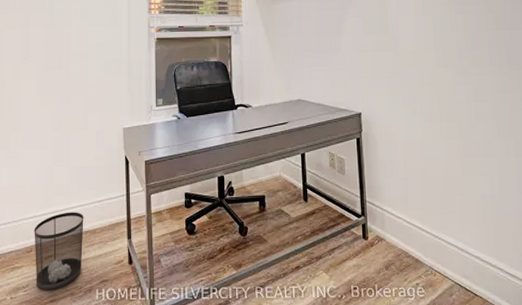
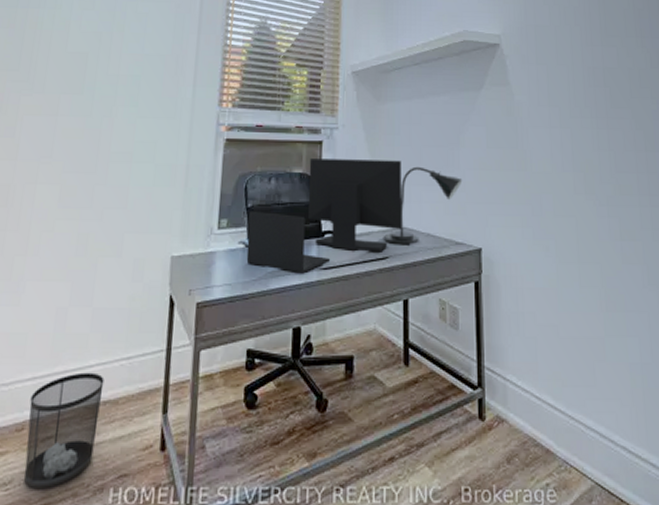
laptop: none [179,91,244,137] -> present [246,210,331,274]
computer monitor: none [222,48,298,119] -> present [308,158,402,252]
desk lamp: none [283,52,344,113] -> present [383,166,463,245]

